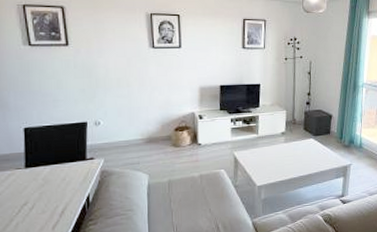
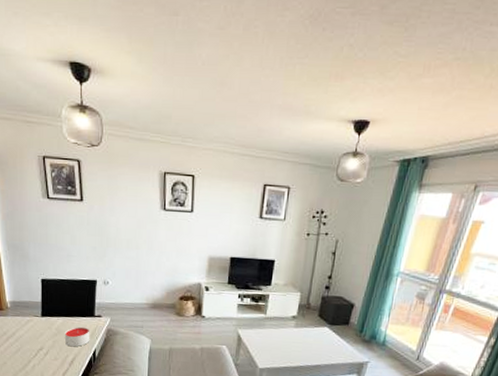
candle: none [52,172,83,196] -> present [64,326,90,347]

